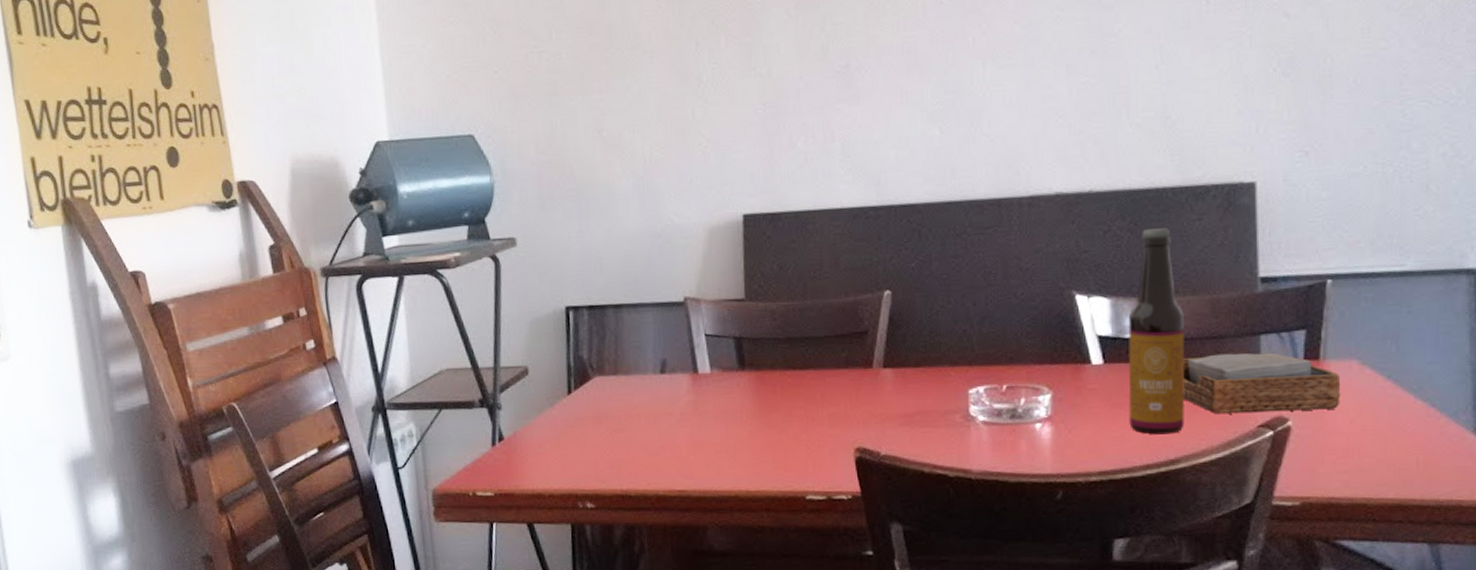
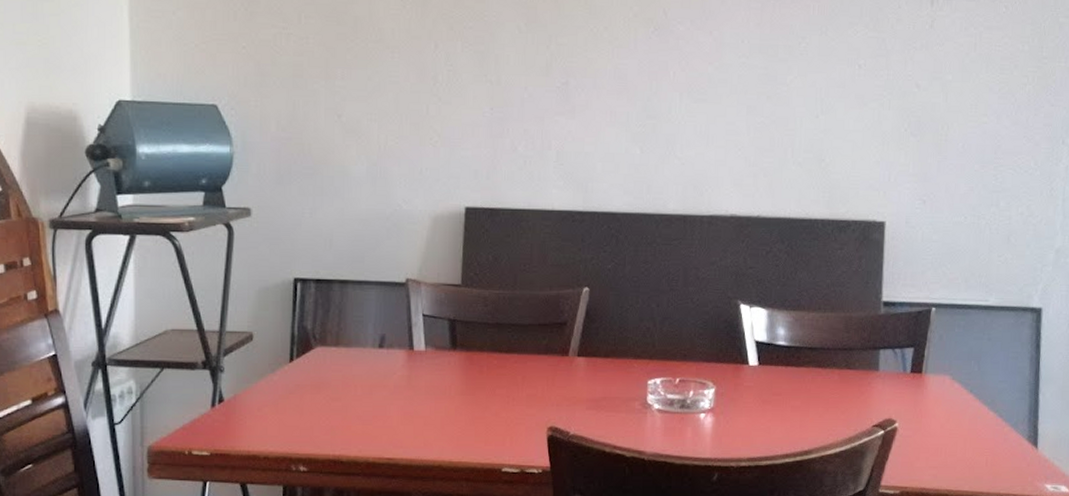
beer bottle: present [1128,228,1185,435] -> none [775,253,824,429]
napkin holder: present [1182,352,1341,415] -> none [817,363,936,415]

